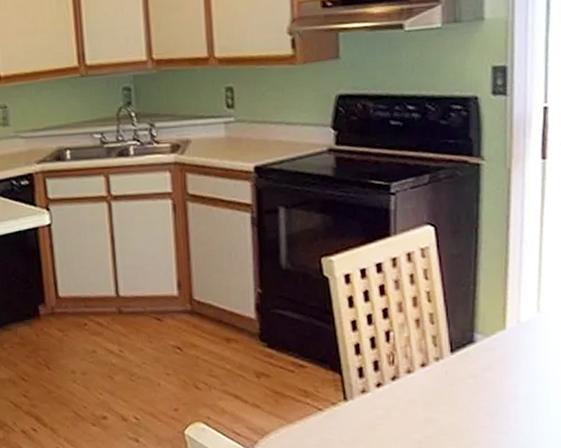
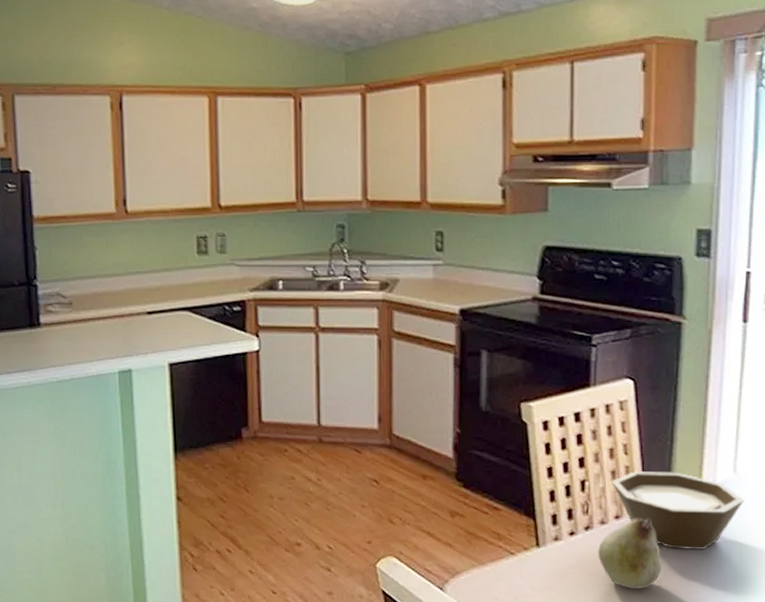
fruit: none [406,364,469,436] -> present [598,519,661,590]
bowl: none [416,315,548,392] -> present [612,471,744,551]

